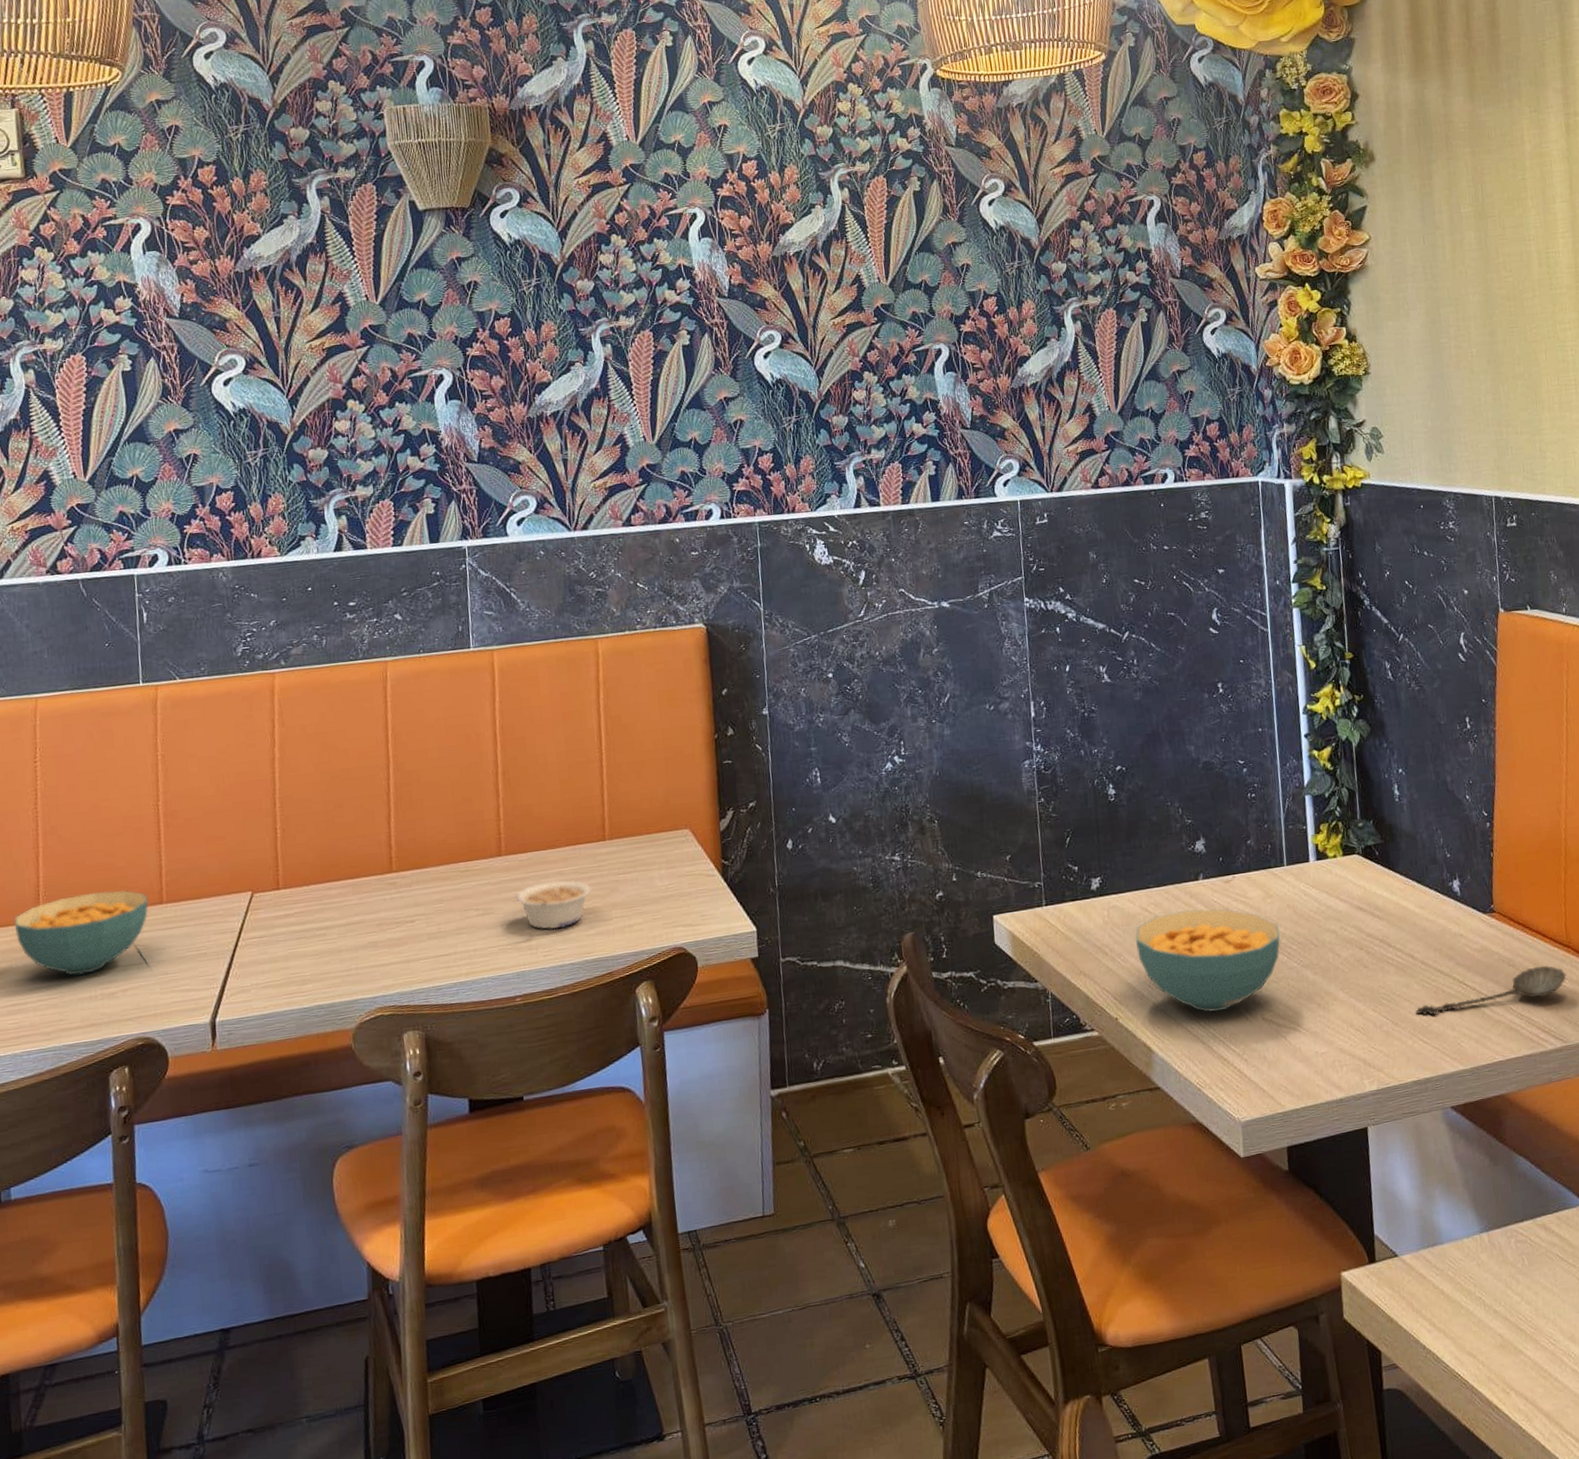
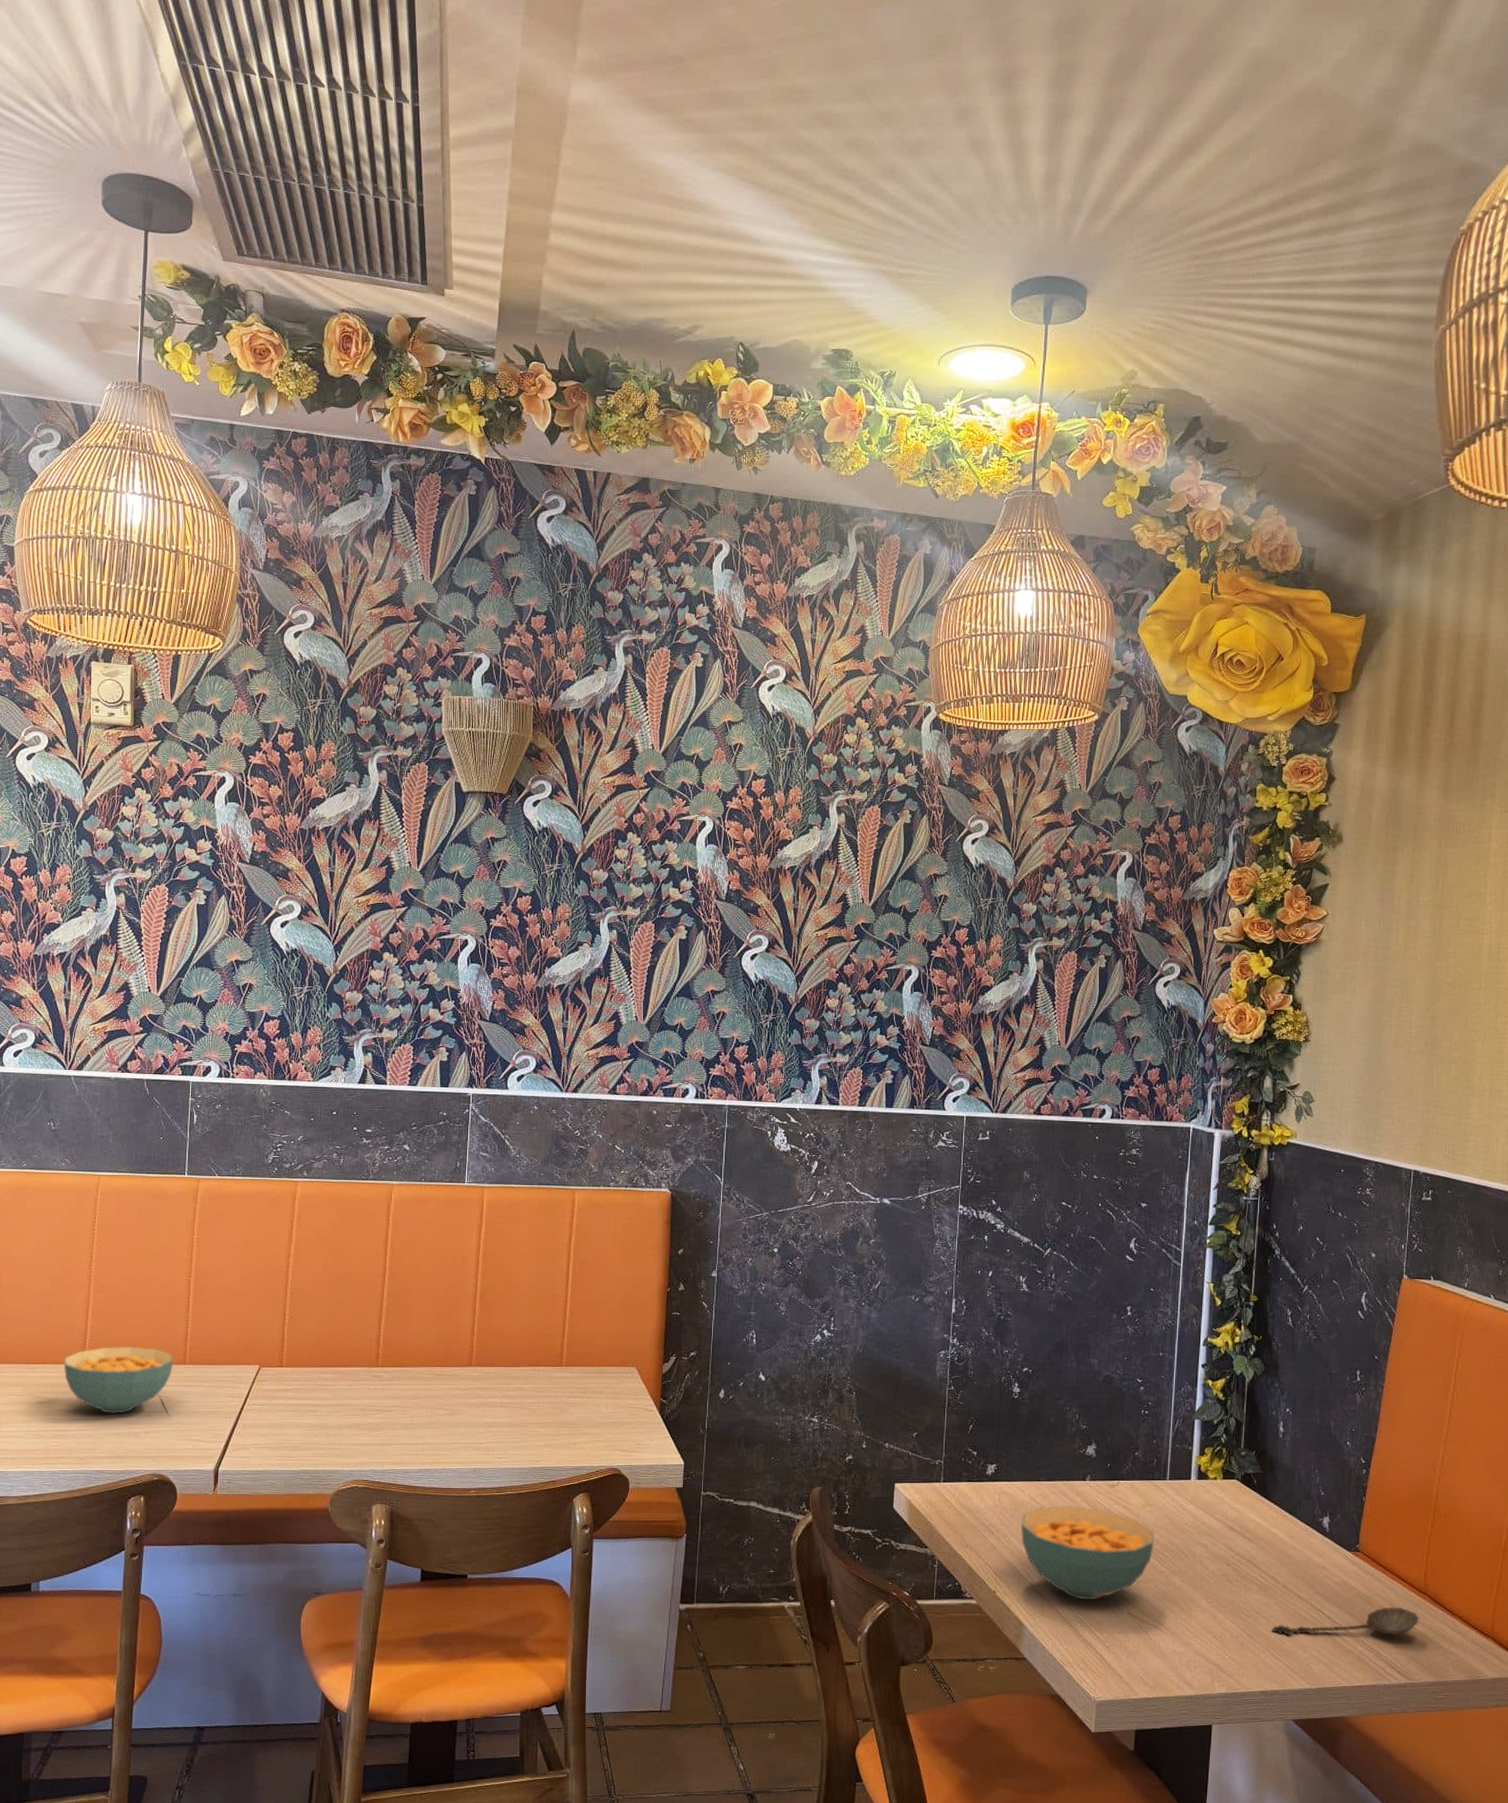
legume: present [516,880,592,930] -> none [480,1394,545,1437]

